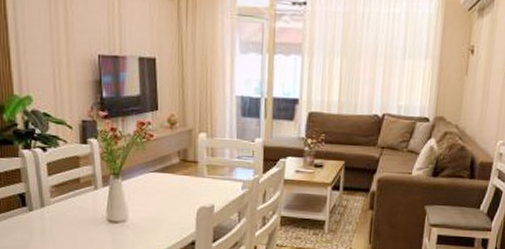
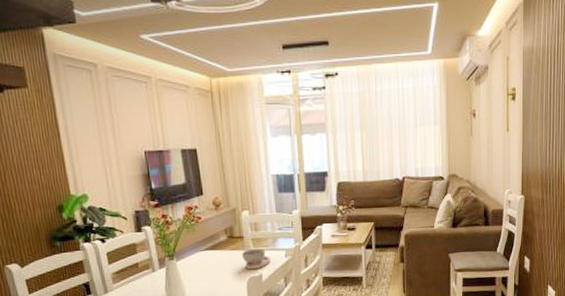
bowl: none [193,175,225,200] -> present [241,248,270,270]

